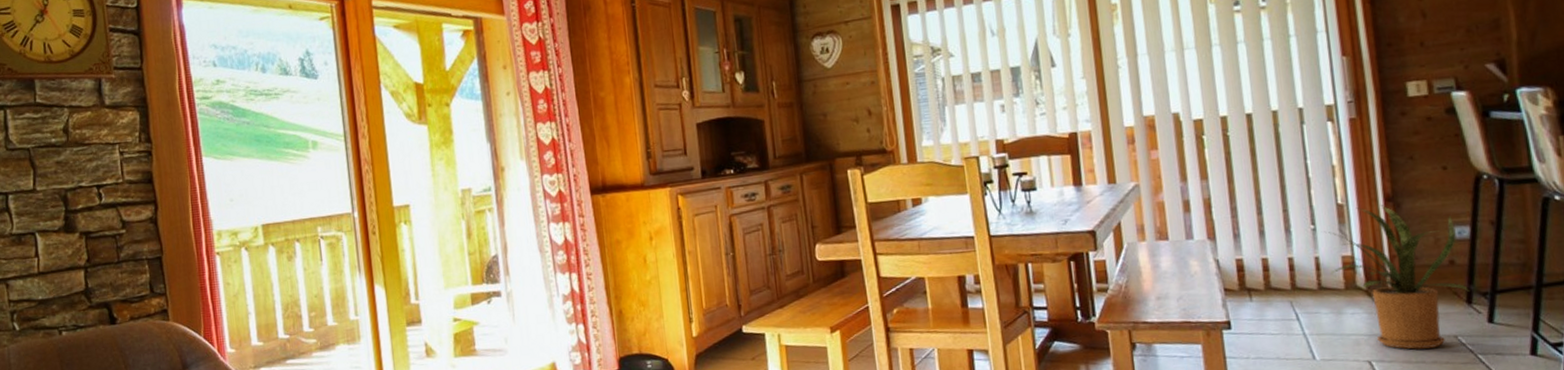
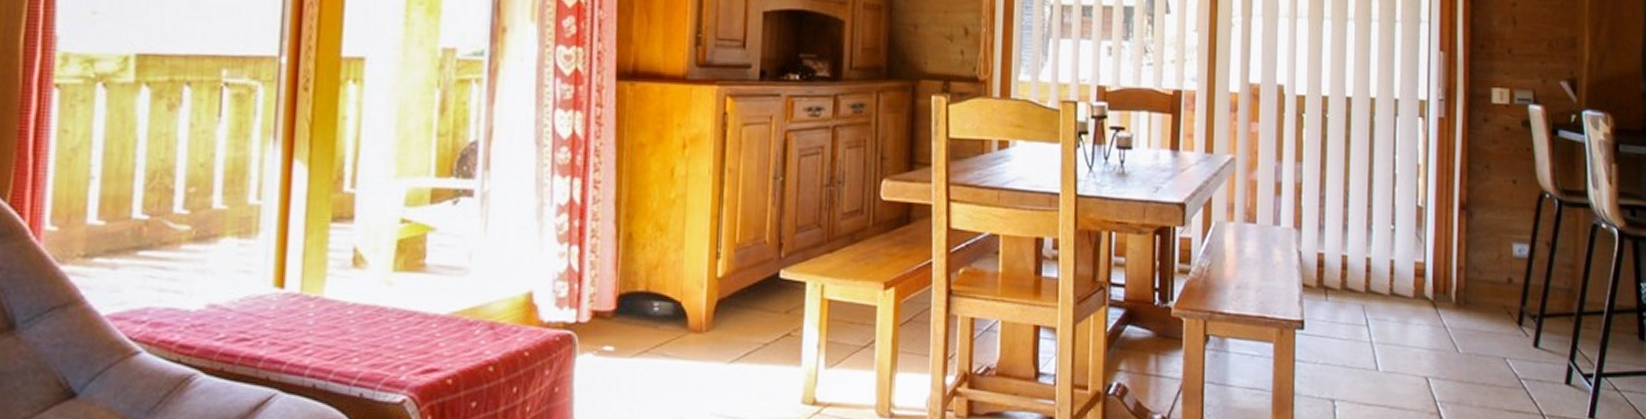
house plant: present [1324,205,1470,350] -> none [1402,212,1522,369]

